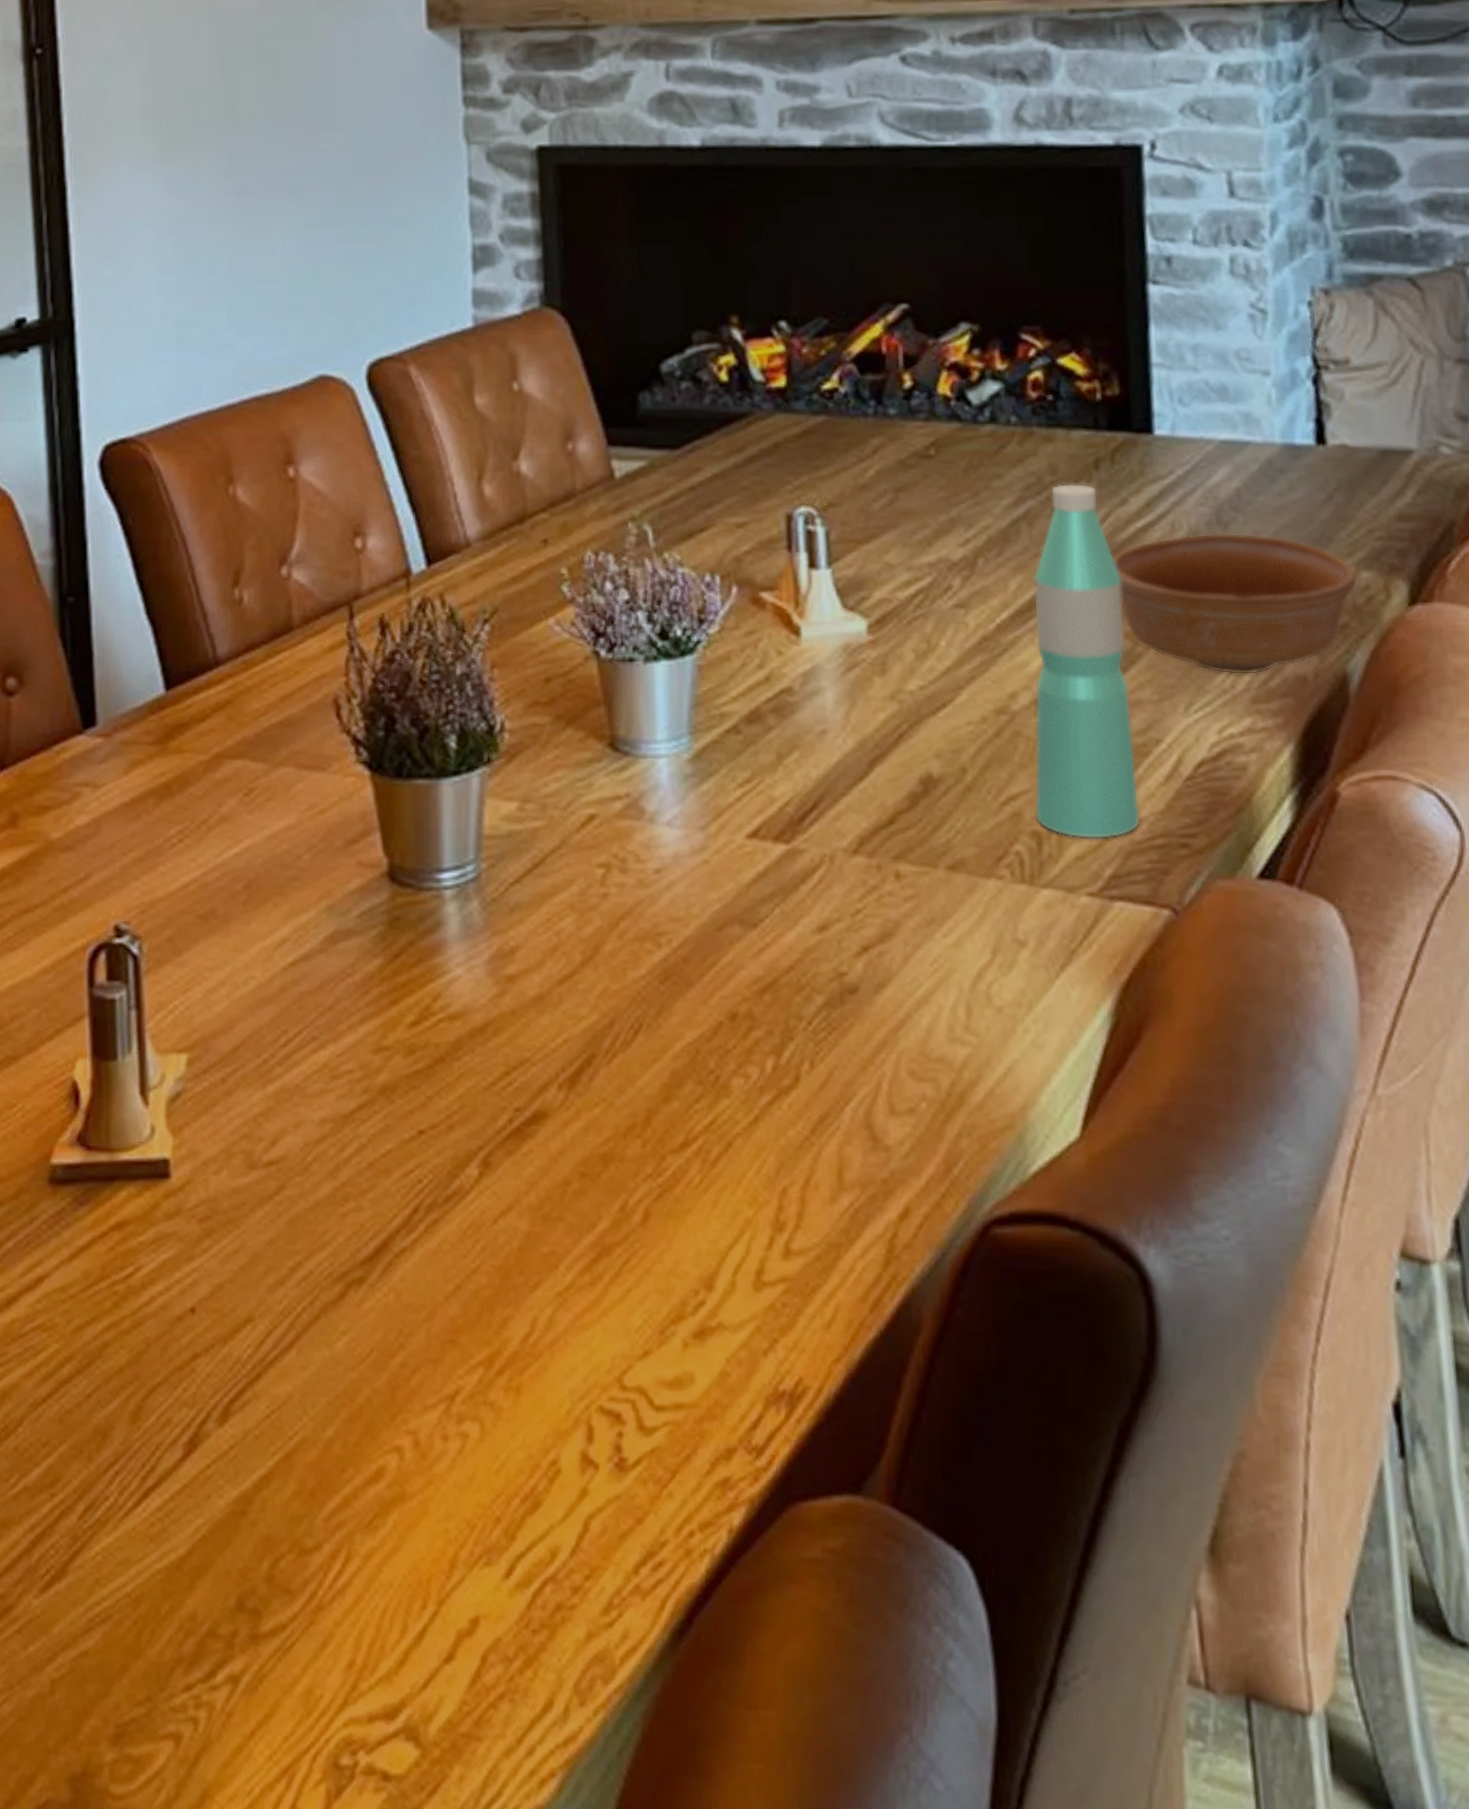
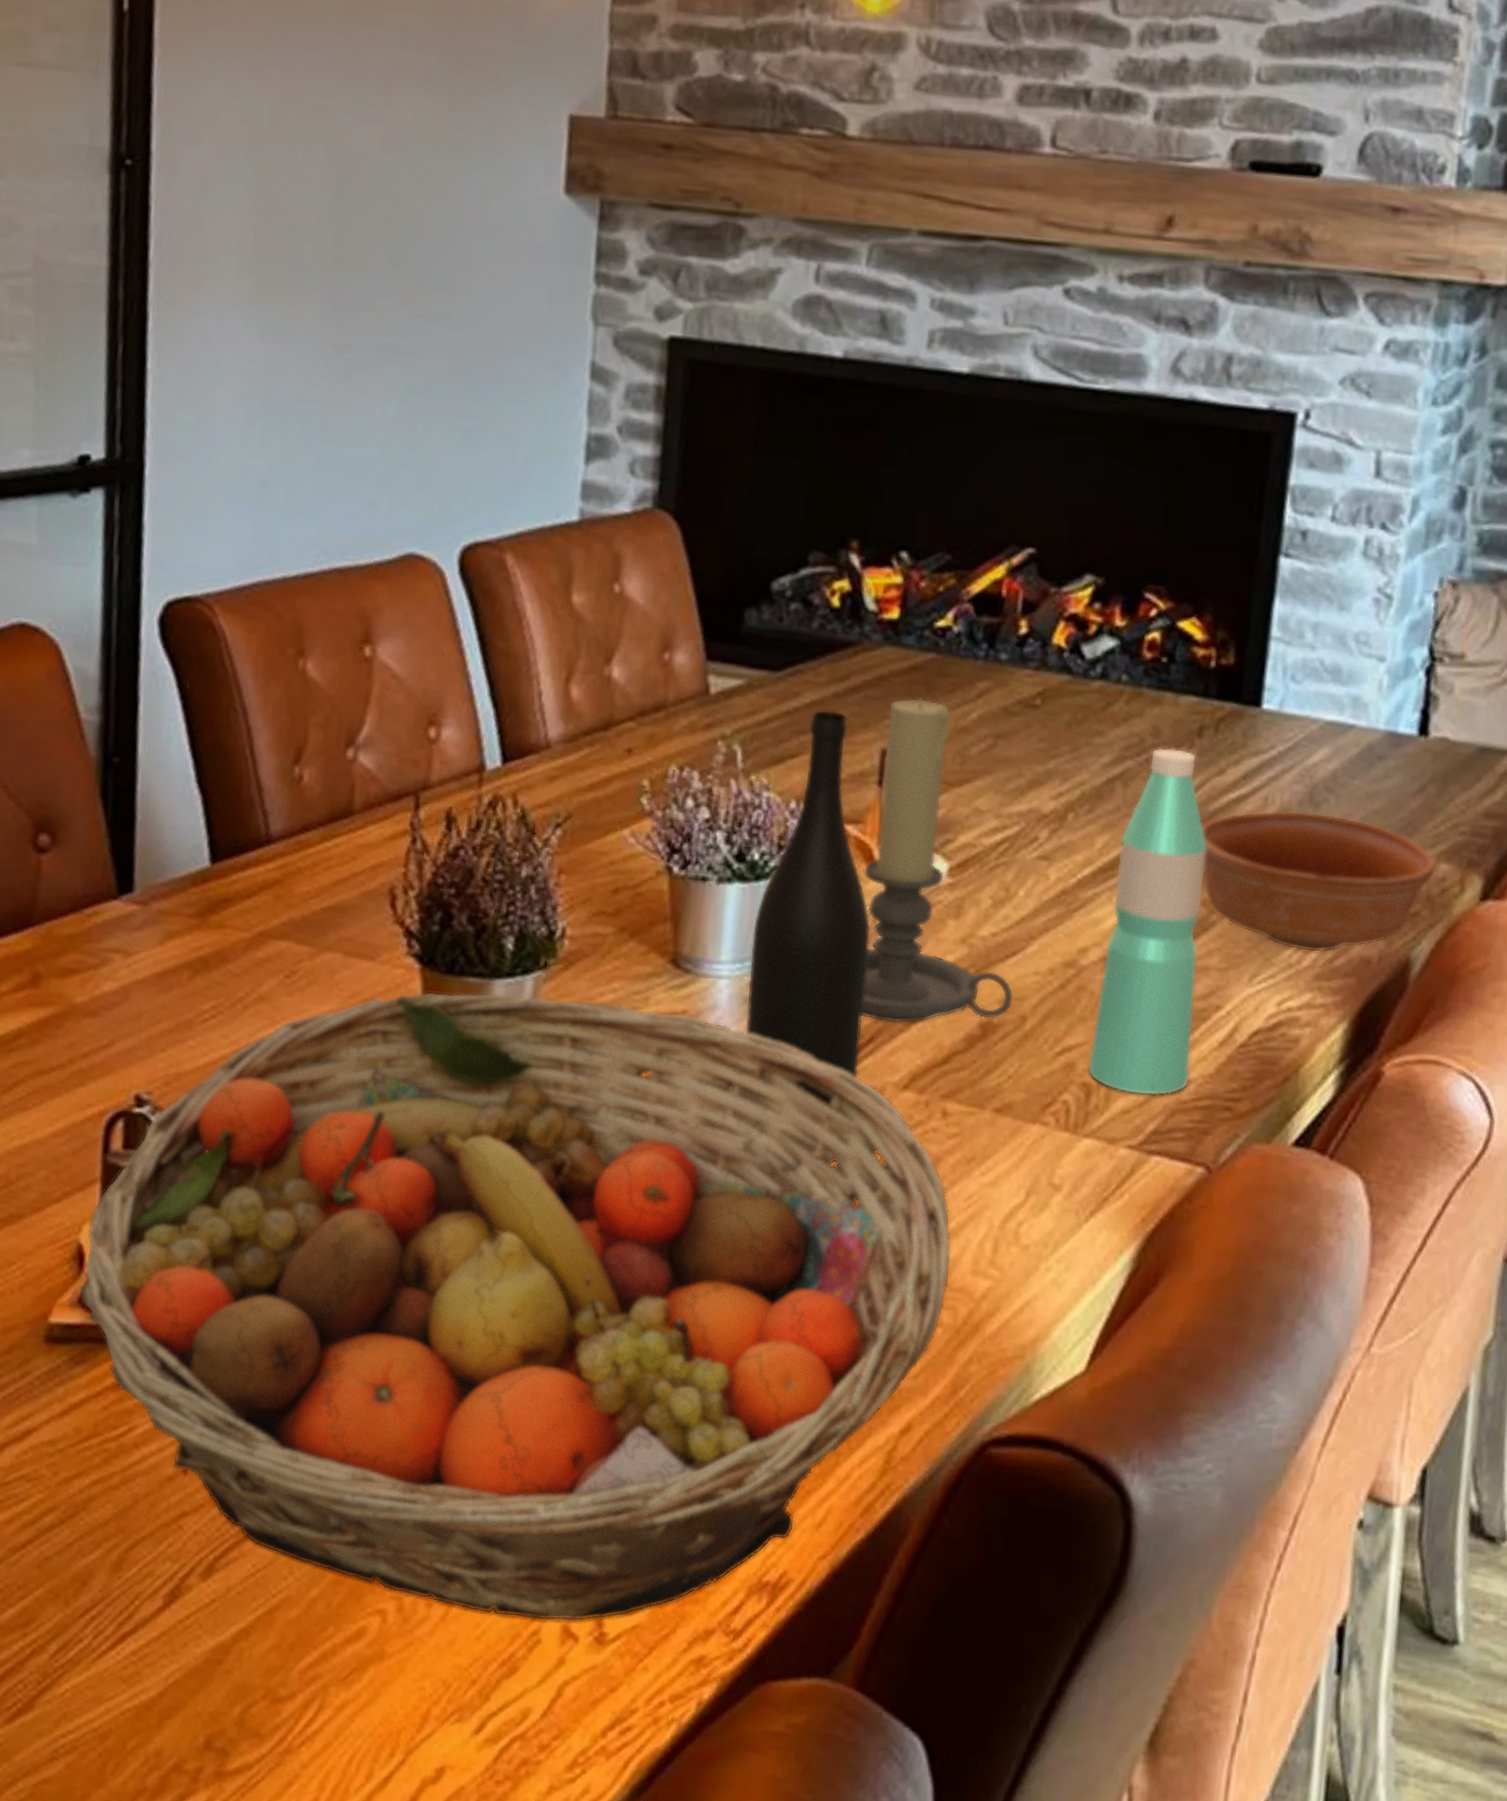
fruit basket: none [77,791,927,1448] -> present [79,991,952,1622]
wine bottle: none [684,481,807,878] -> present [744,709,871,1106]
candle holder: none [785,460,950,787] -> present [862,698,1014,1024]

